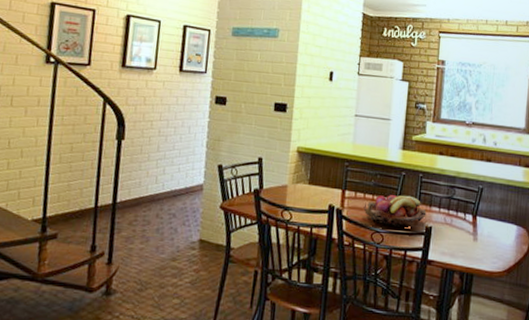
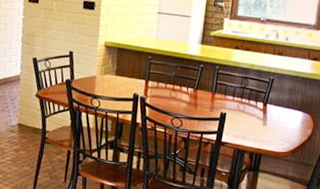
fruit basket: present [363,195,427,227] -> none [165,85,222,113]

